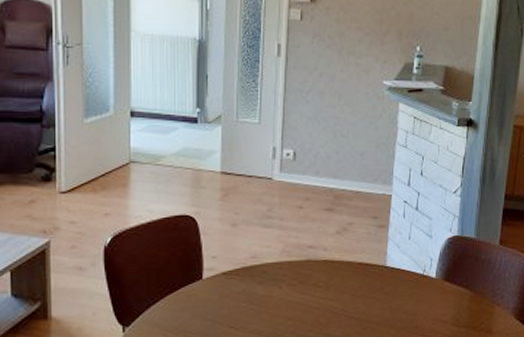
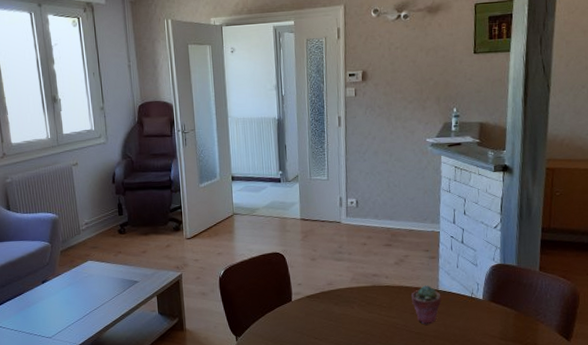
potted succulent: none [352,260,389,309] -> present [410,285,442,325]

